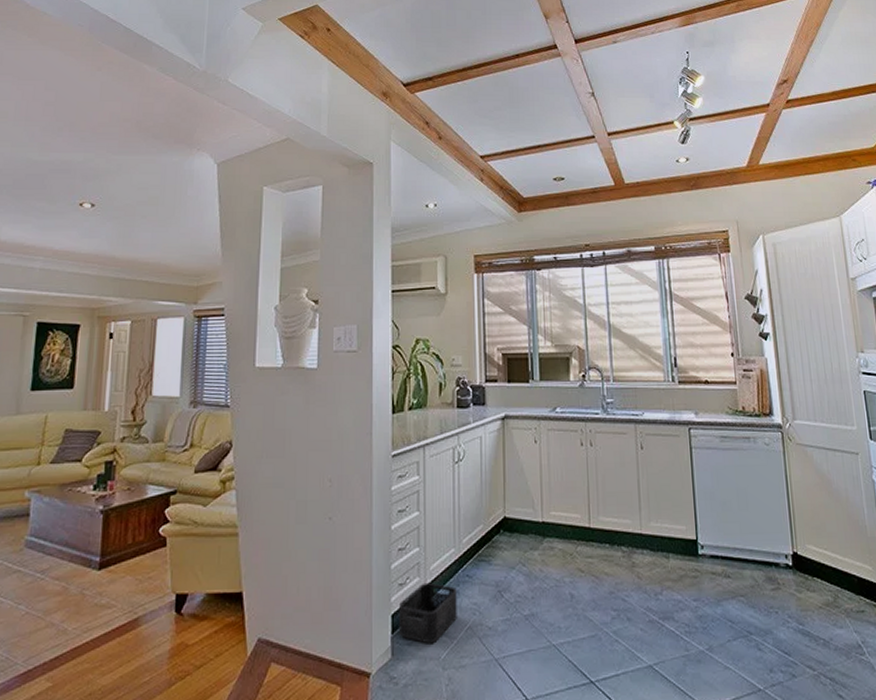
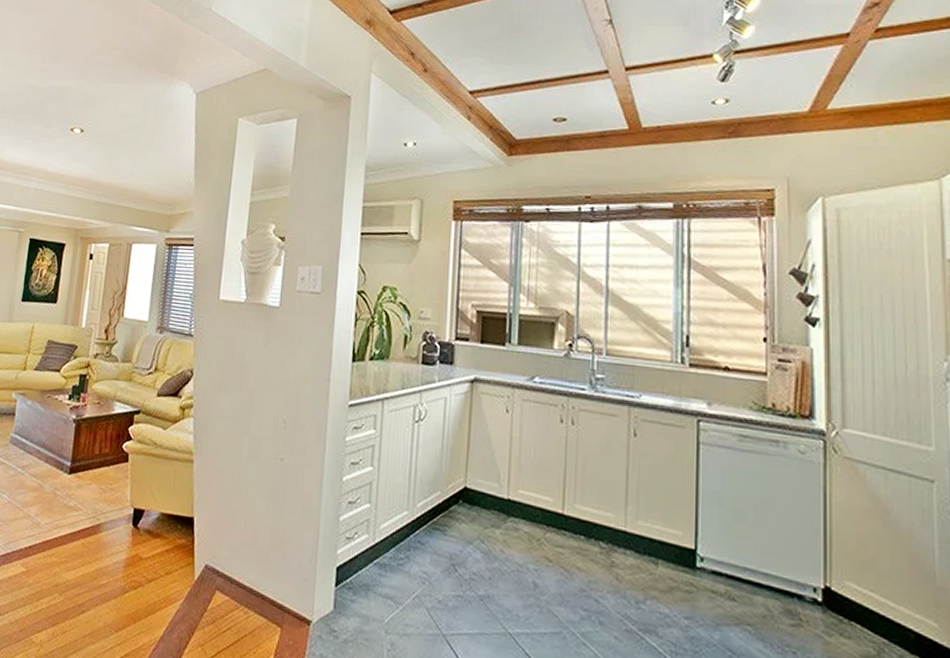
storage bin: present [399,582,457,644] -> none [343,541,407,605]

